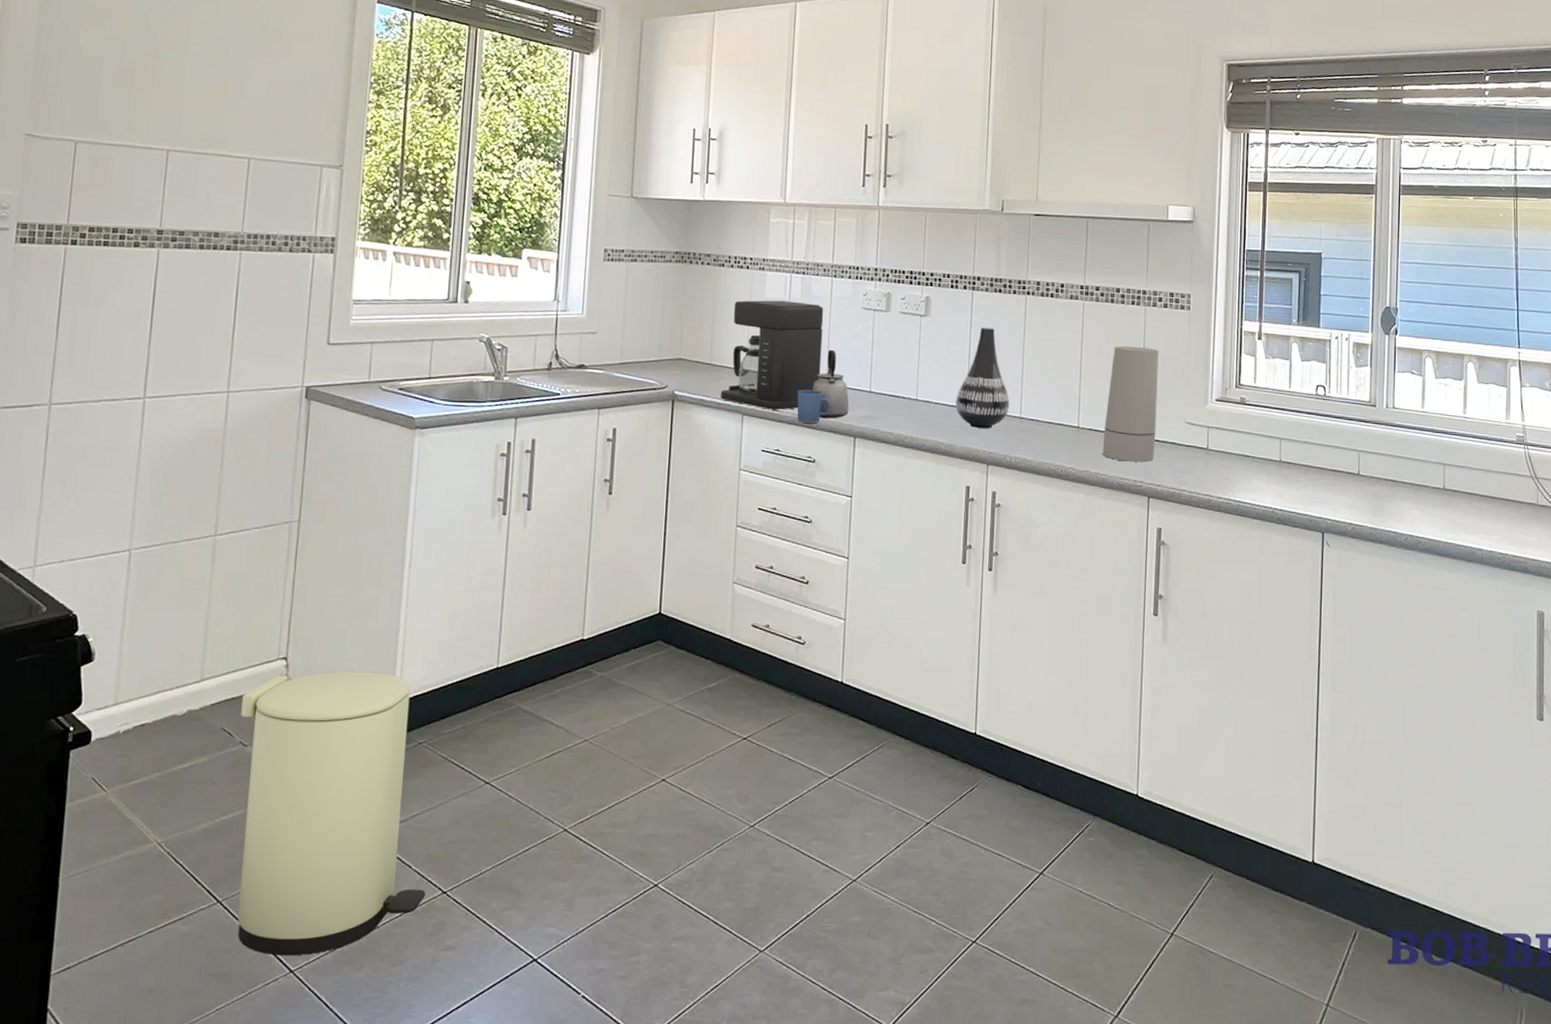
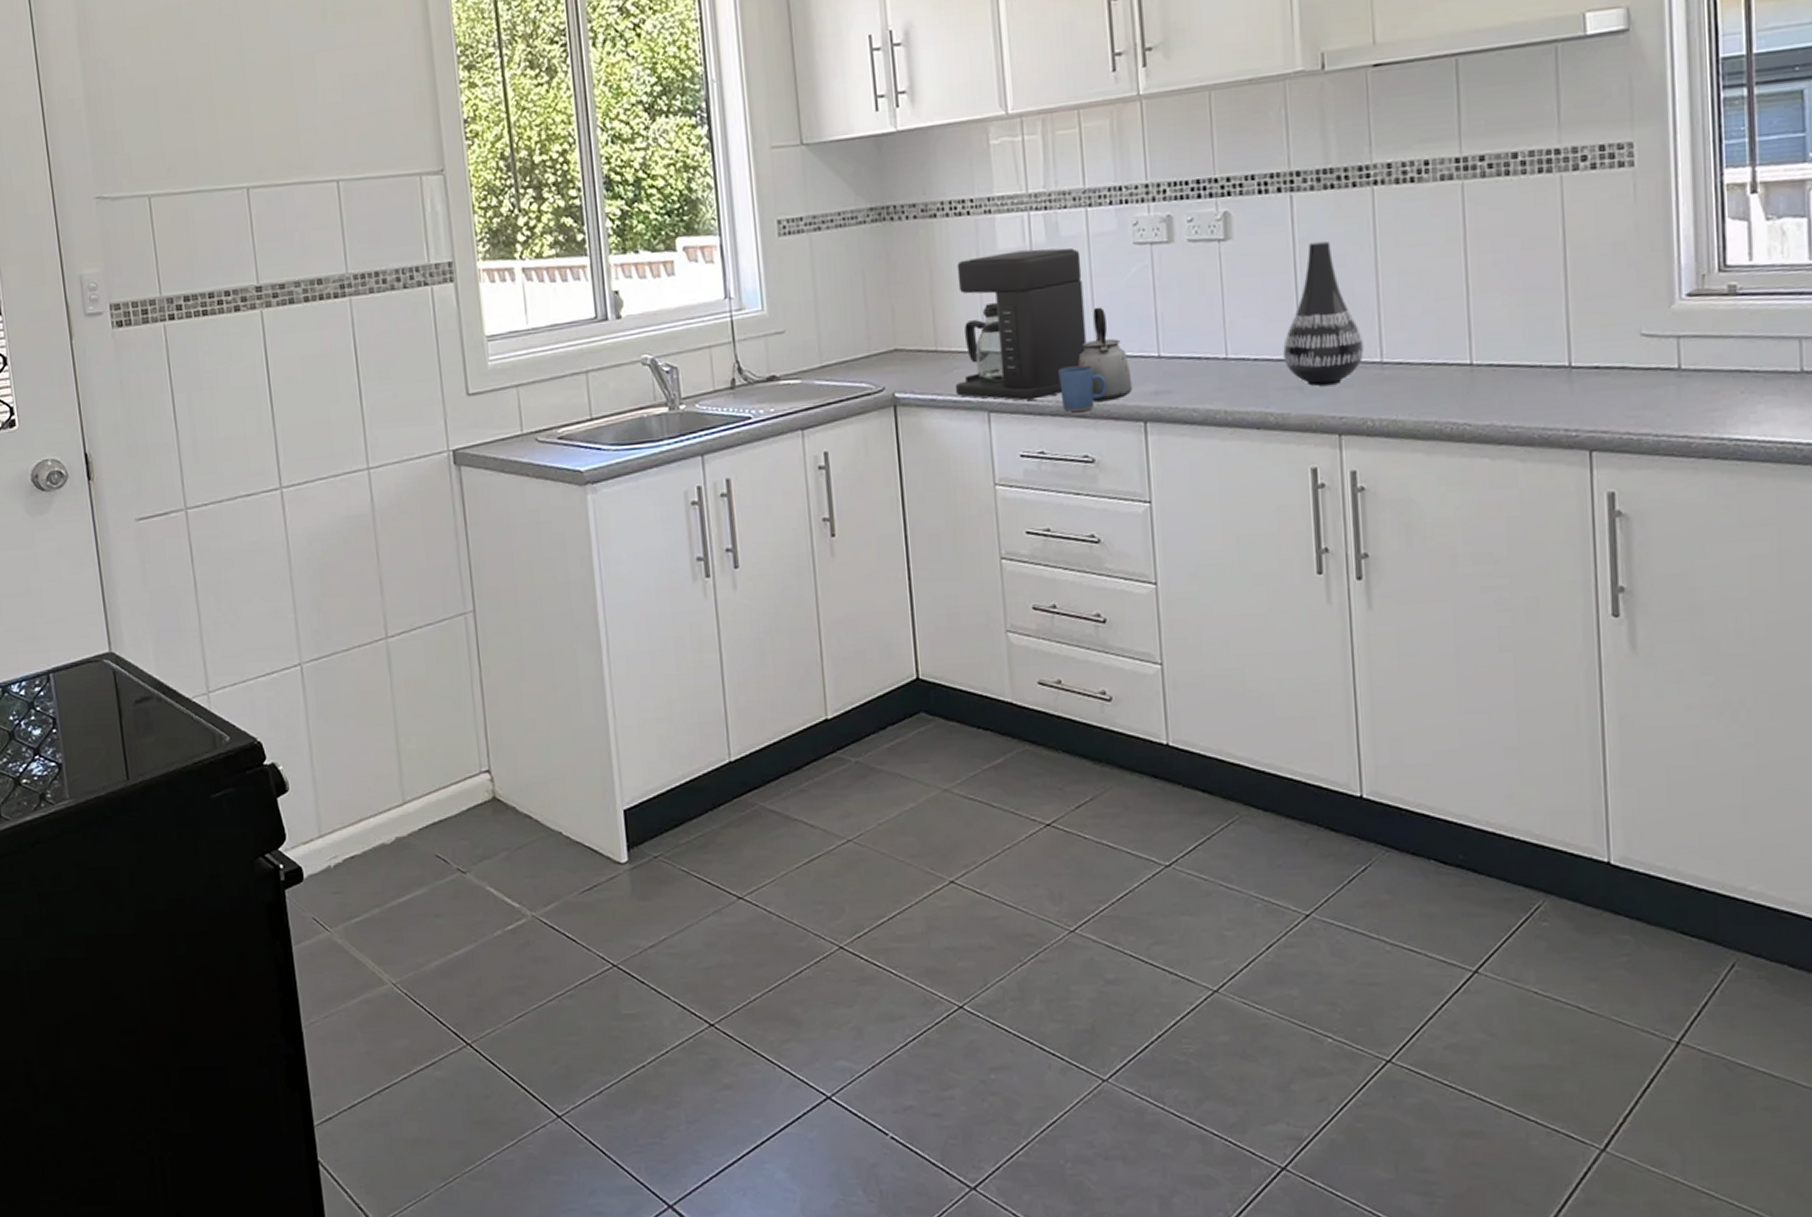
pedal bin: present [237,671,425,956] -> none [450,779,691,1100]
canister: present [1102,346,1159,463] -> none [1511,232,1595,405]

